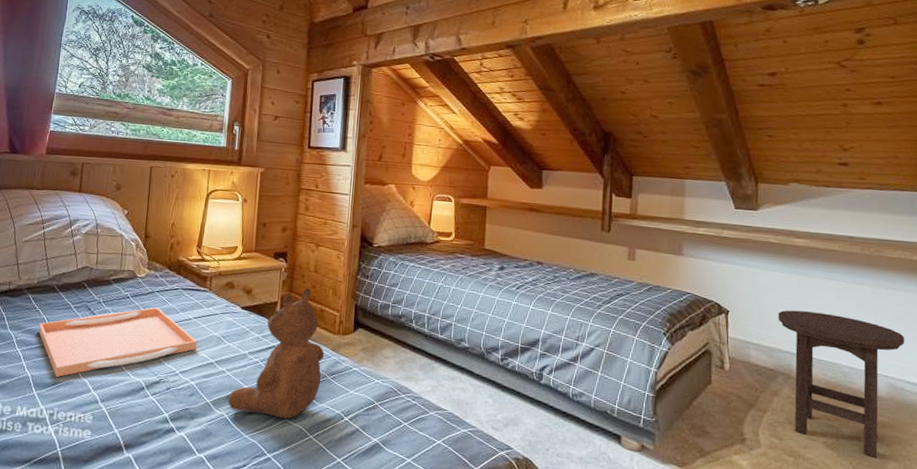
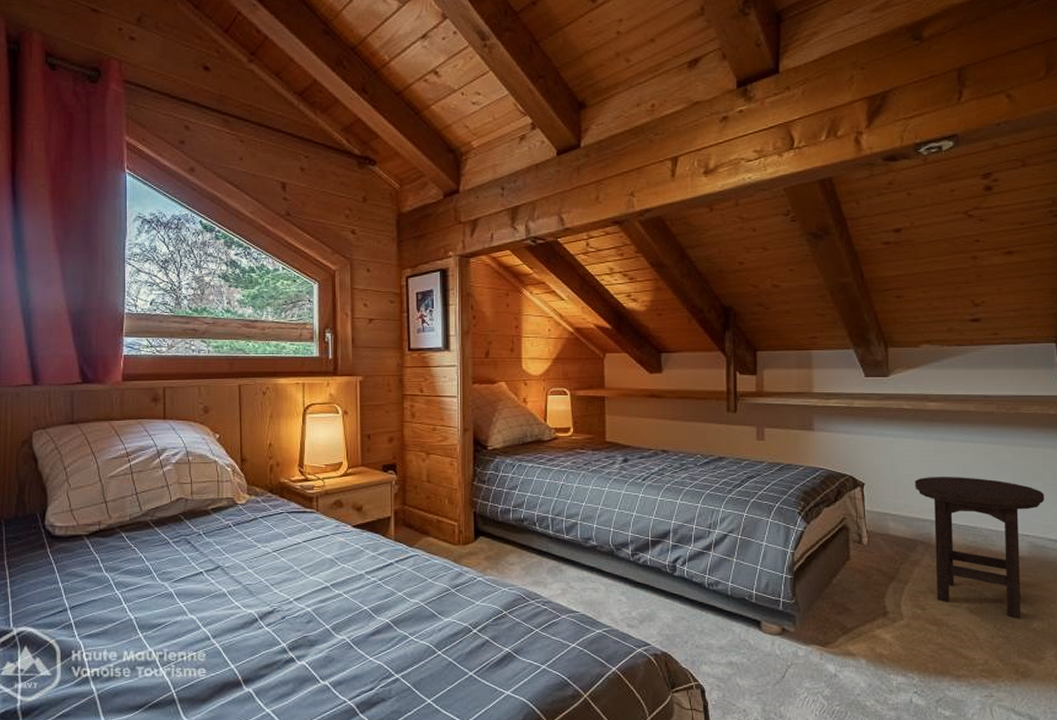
serving tray: present [38,307,198,377] -> none [137,534,309,616]
teddy bear: present [227,288,325,419] -> none [347,500,446,637]

